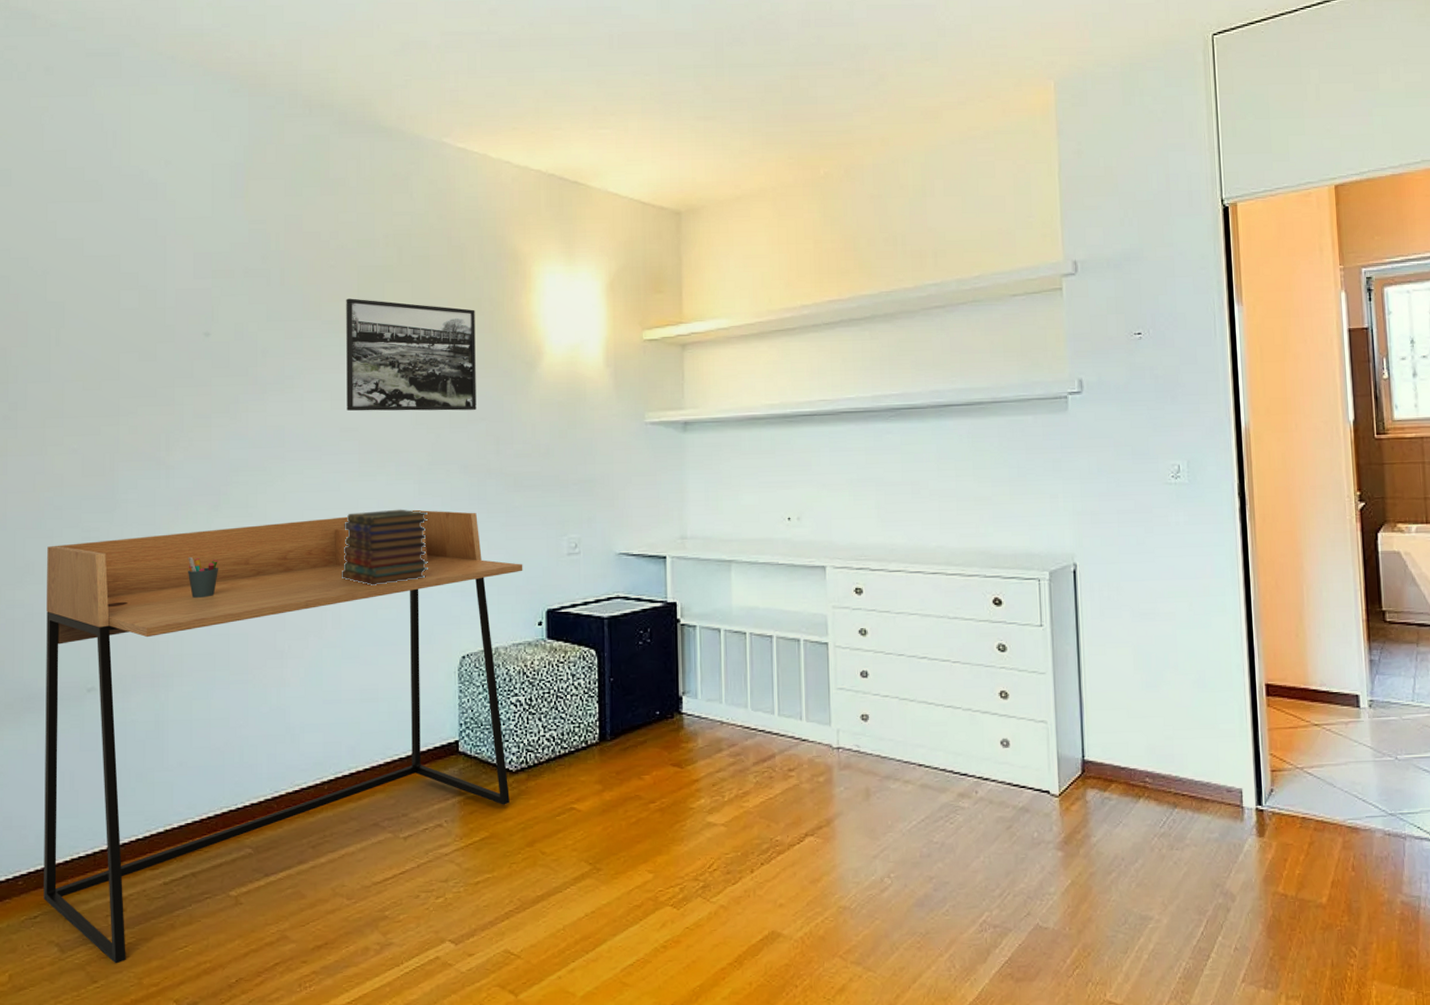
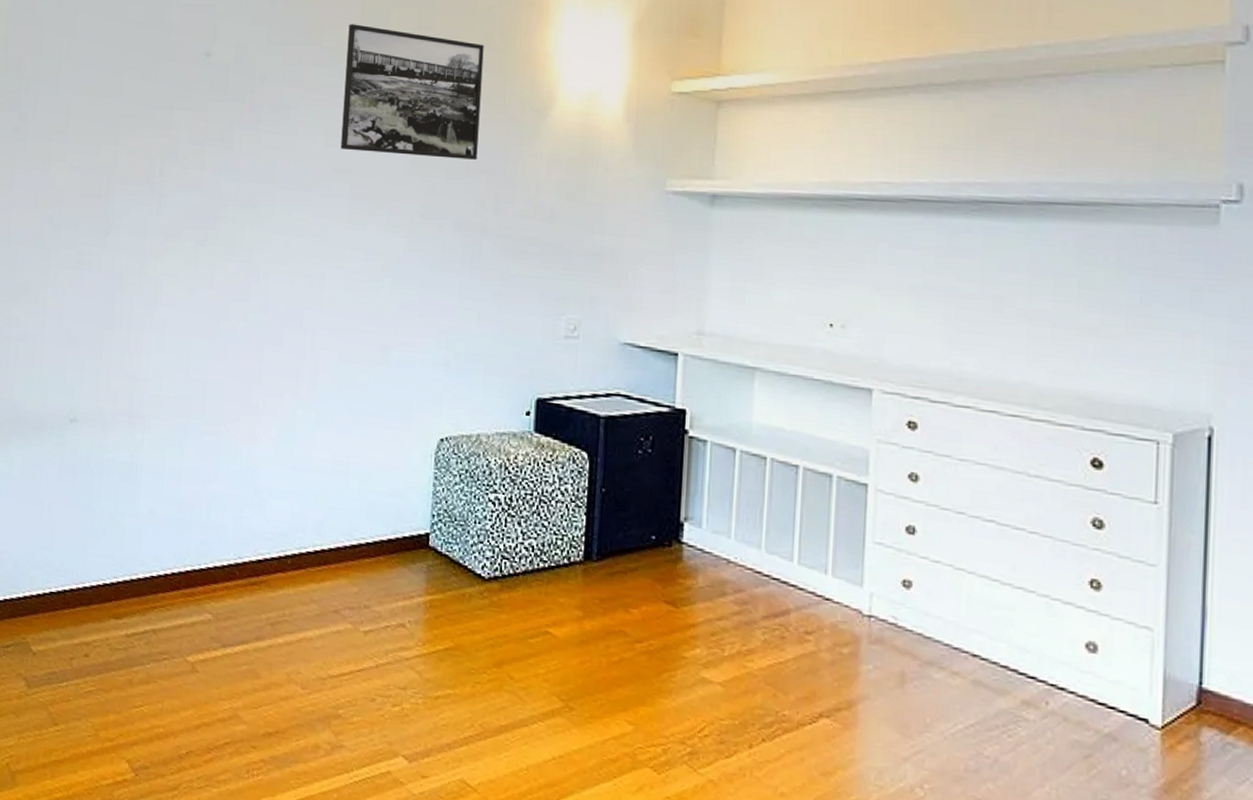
desk: present [43,509,523,964] -> none [16,265,515,710]
pen holder: present [188,557,219,598] -> none [171,293,202,338]
book stack: present [341,509,428,586] -> none [321,263,416,347]

